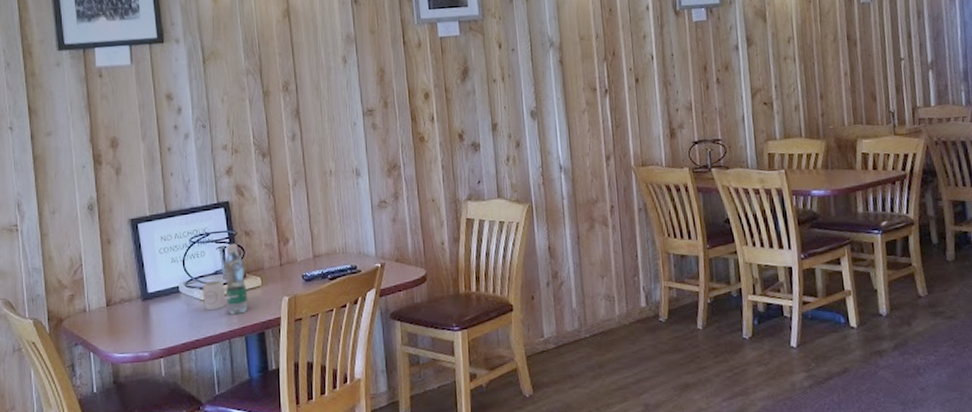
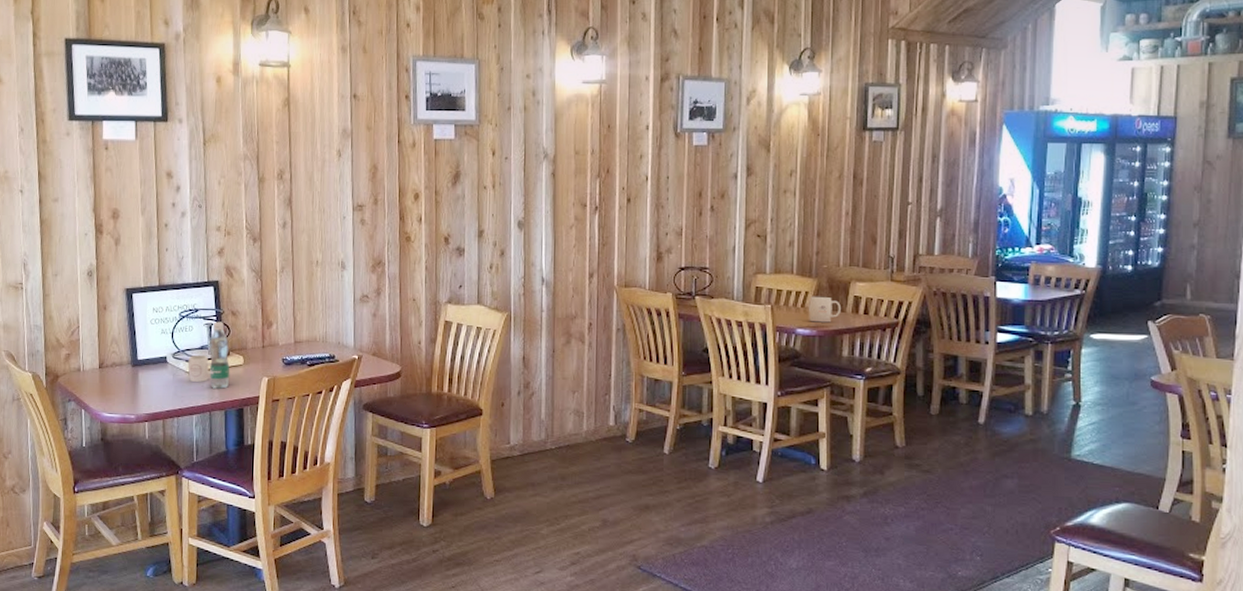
mug: none [820,156,851,183] -> present [809,296,841,323]

